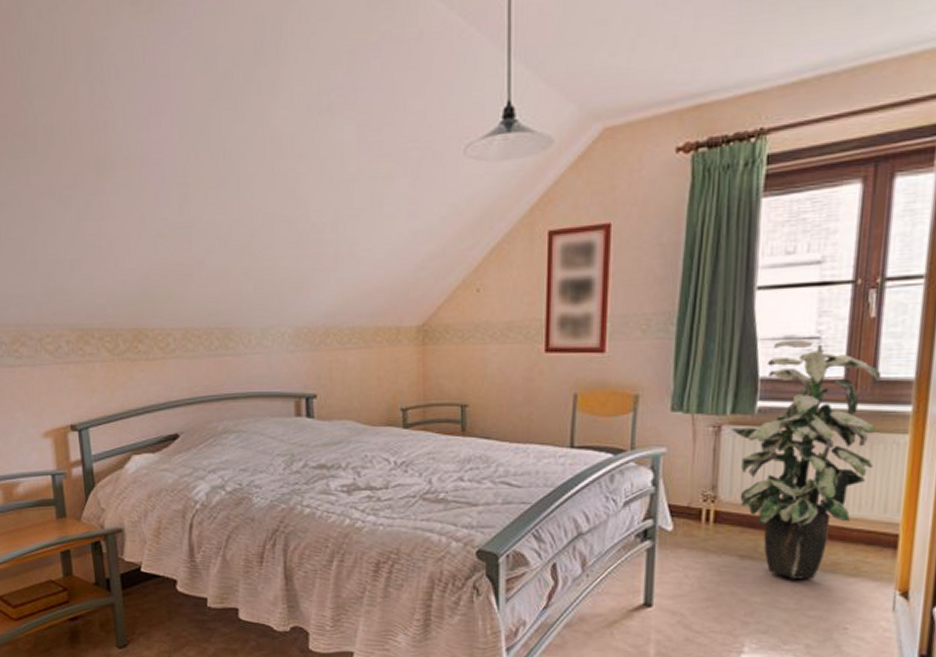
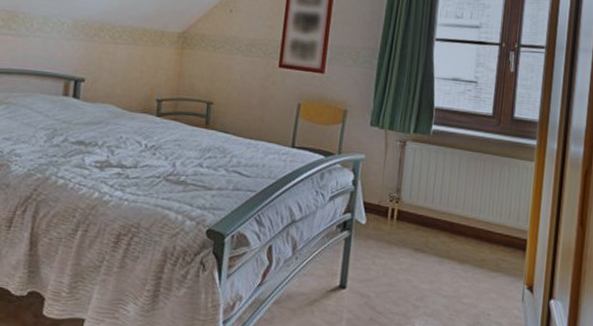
indoor plant: present [730,339,882,579] -> none [412,80,517,272]

